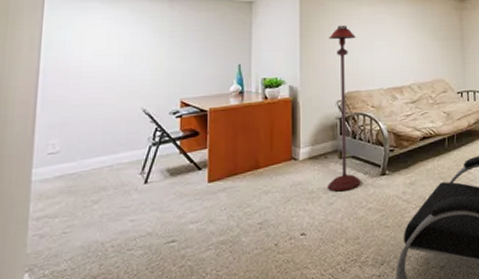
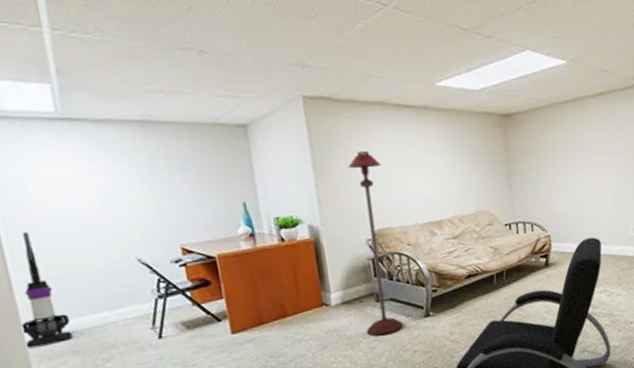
vacuum cleaner: none [30,82,74,186] -> present [21,232,73,348]

